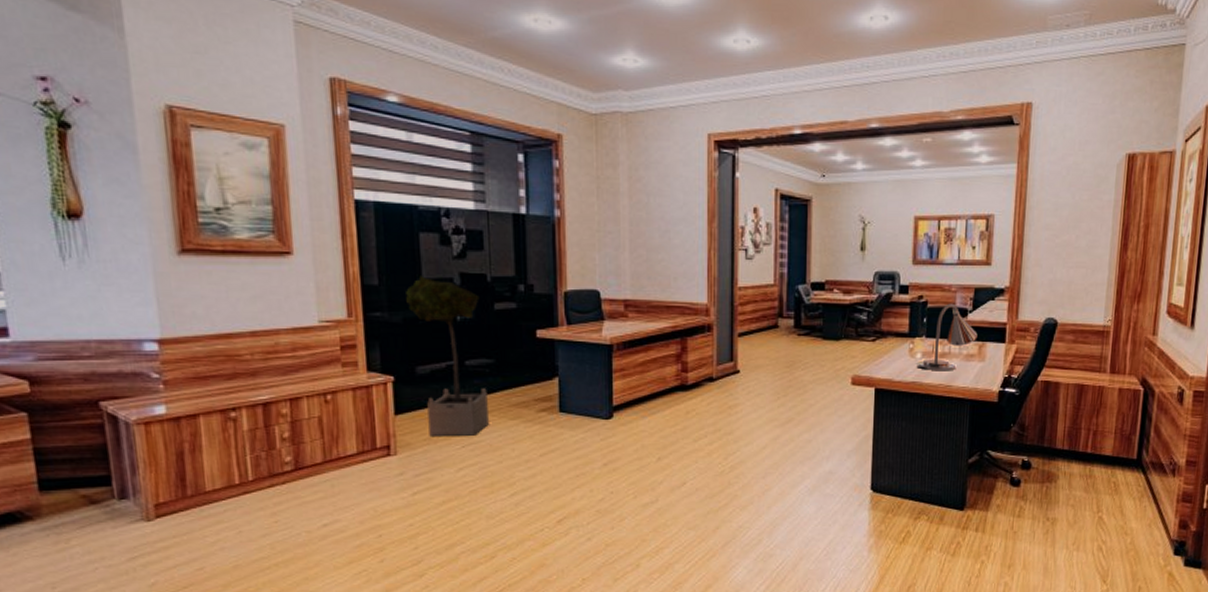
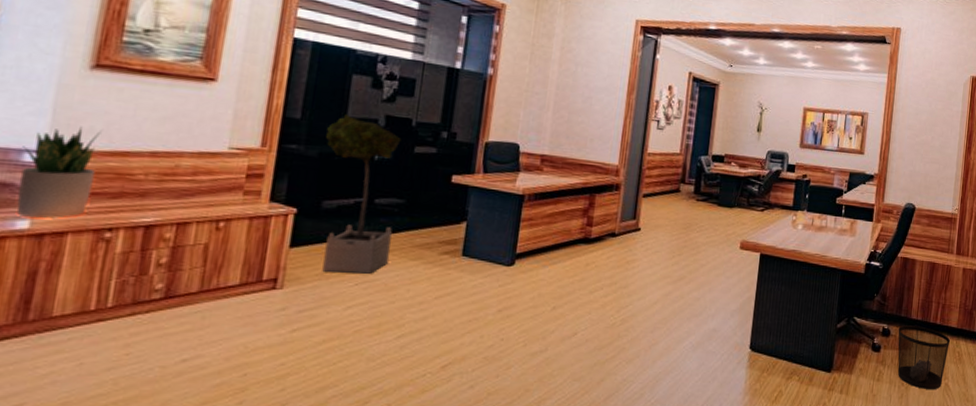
planter: none [140,312,210,404] -> present [16,126,101,219]
table lamp: present [916,303,978,371] -> none [797,183,850,243]
waste bin: none [1040,456,1105,525] -> present [897,325,951,390]

